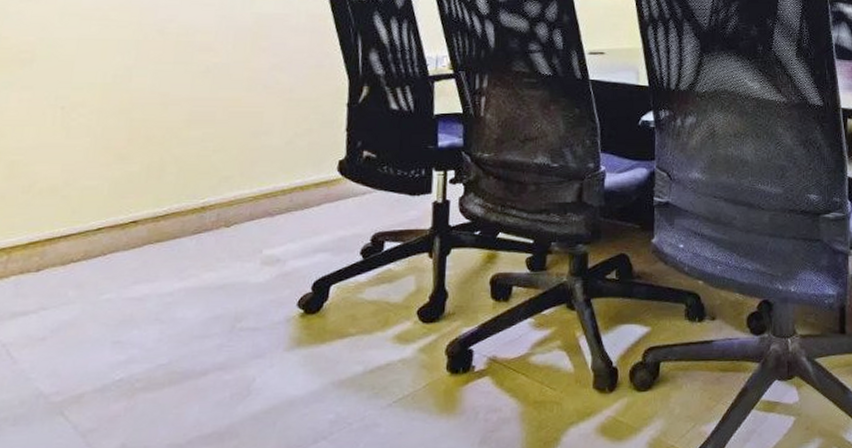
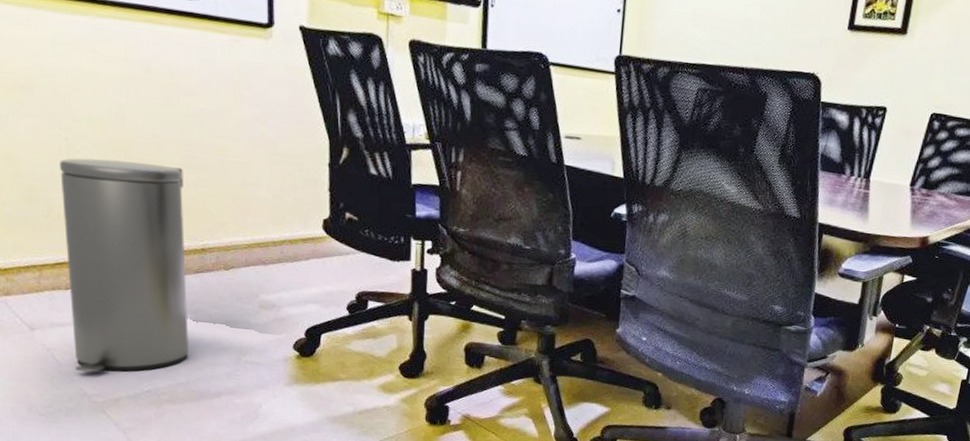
pedal bin: none [33,123,189,366] -> present [60,158,188,372]

